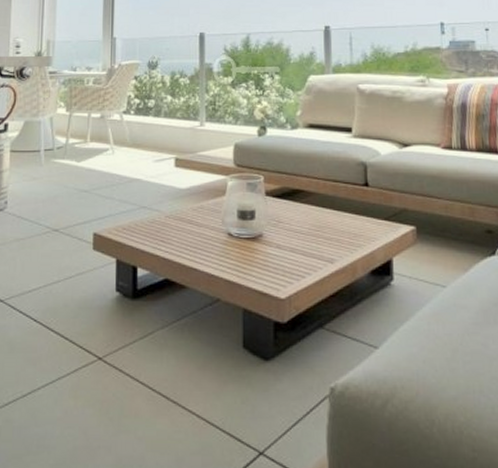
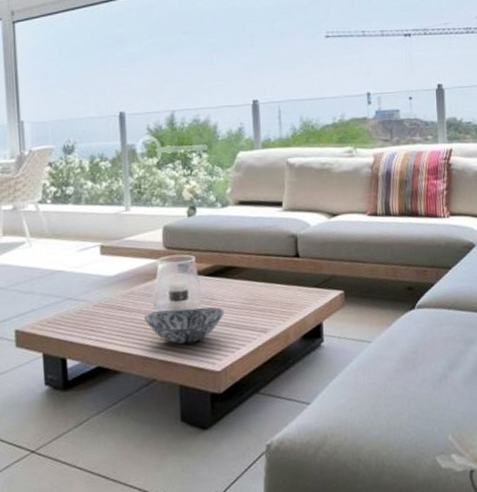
decorative bowl: none [213,227,291,266] -> present [145,307,225,345]

